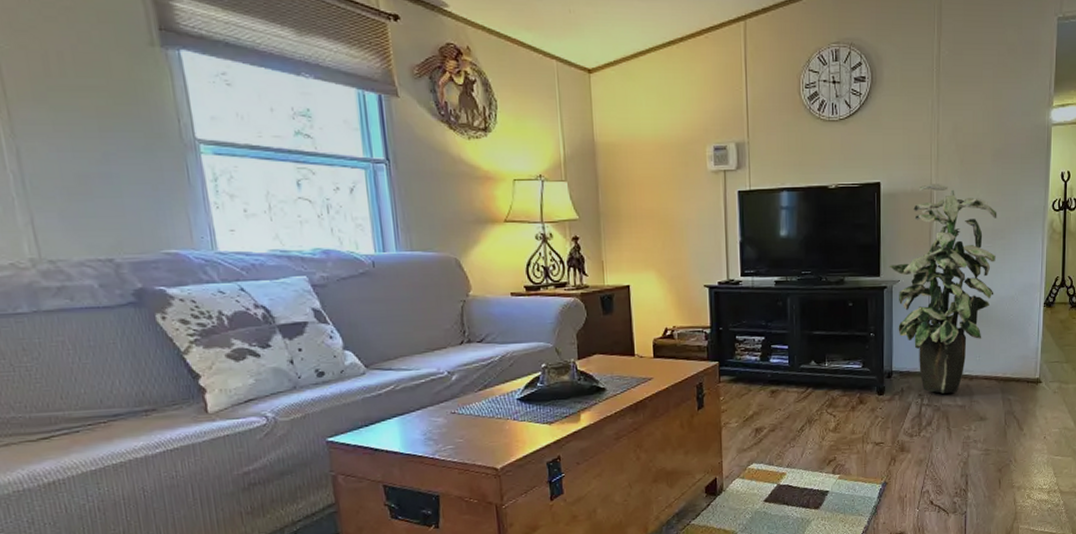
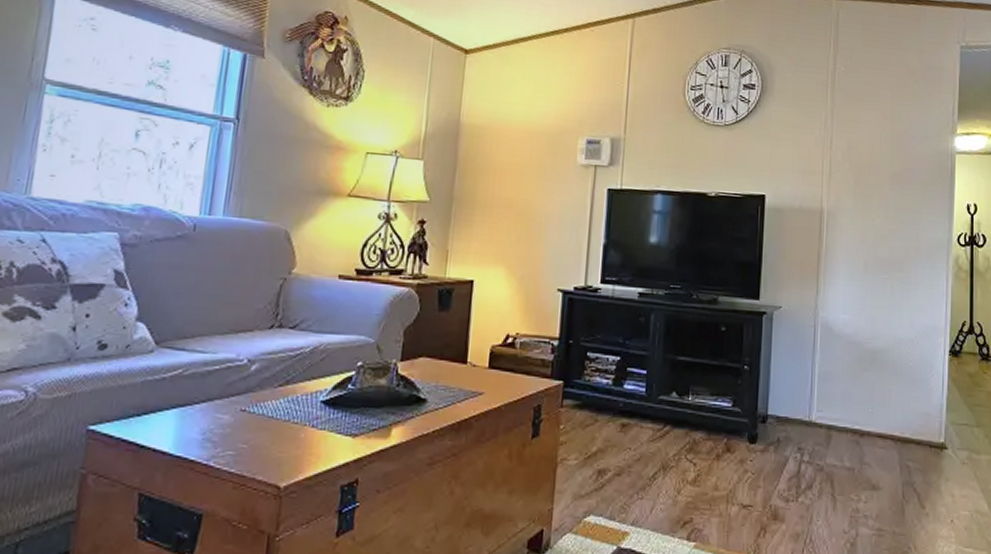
indoor plant: present [889,184,997,394] -> none [770,202,895,450]

